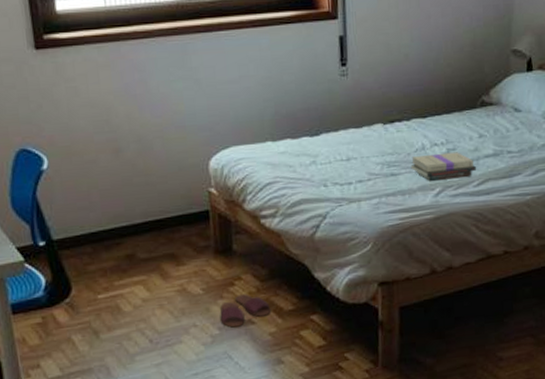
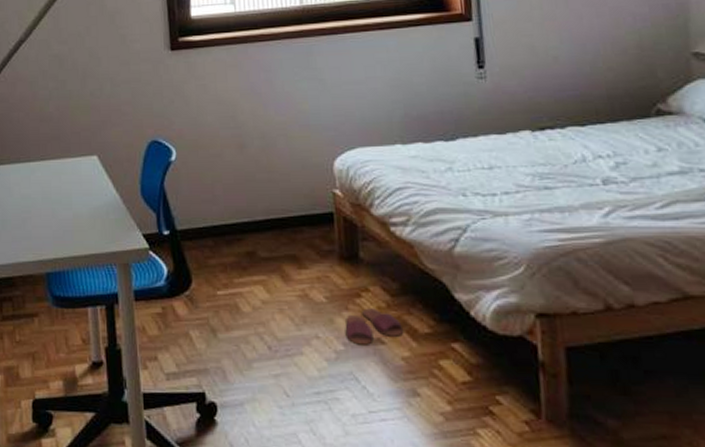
books: present [410,152,477,181] -> none [569,166,659,198]

